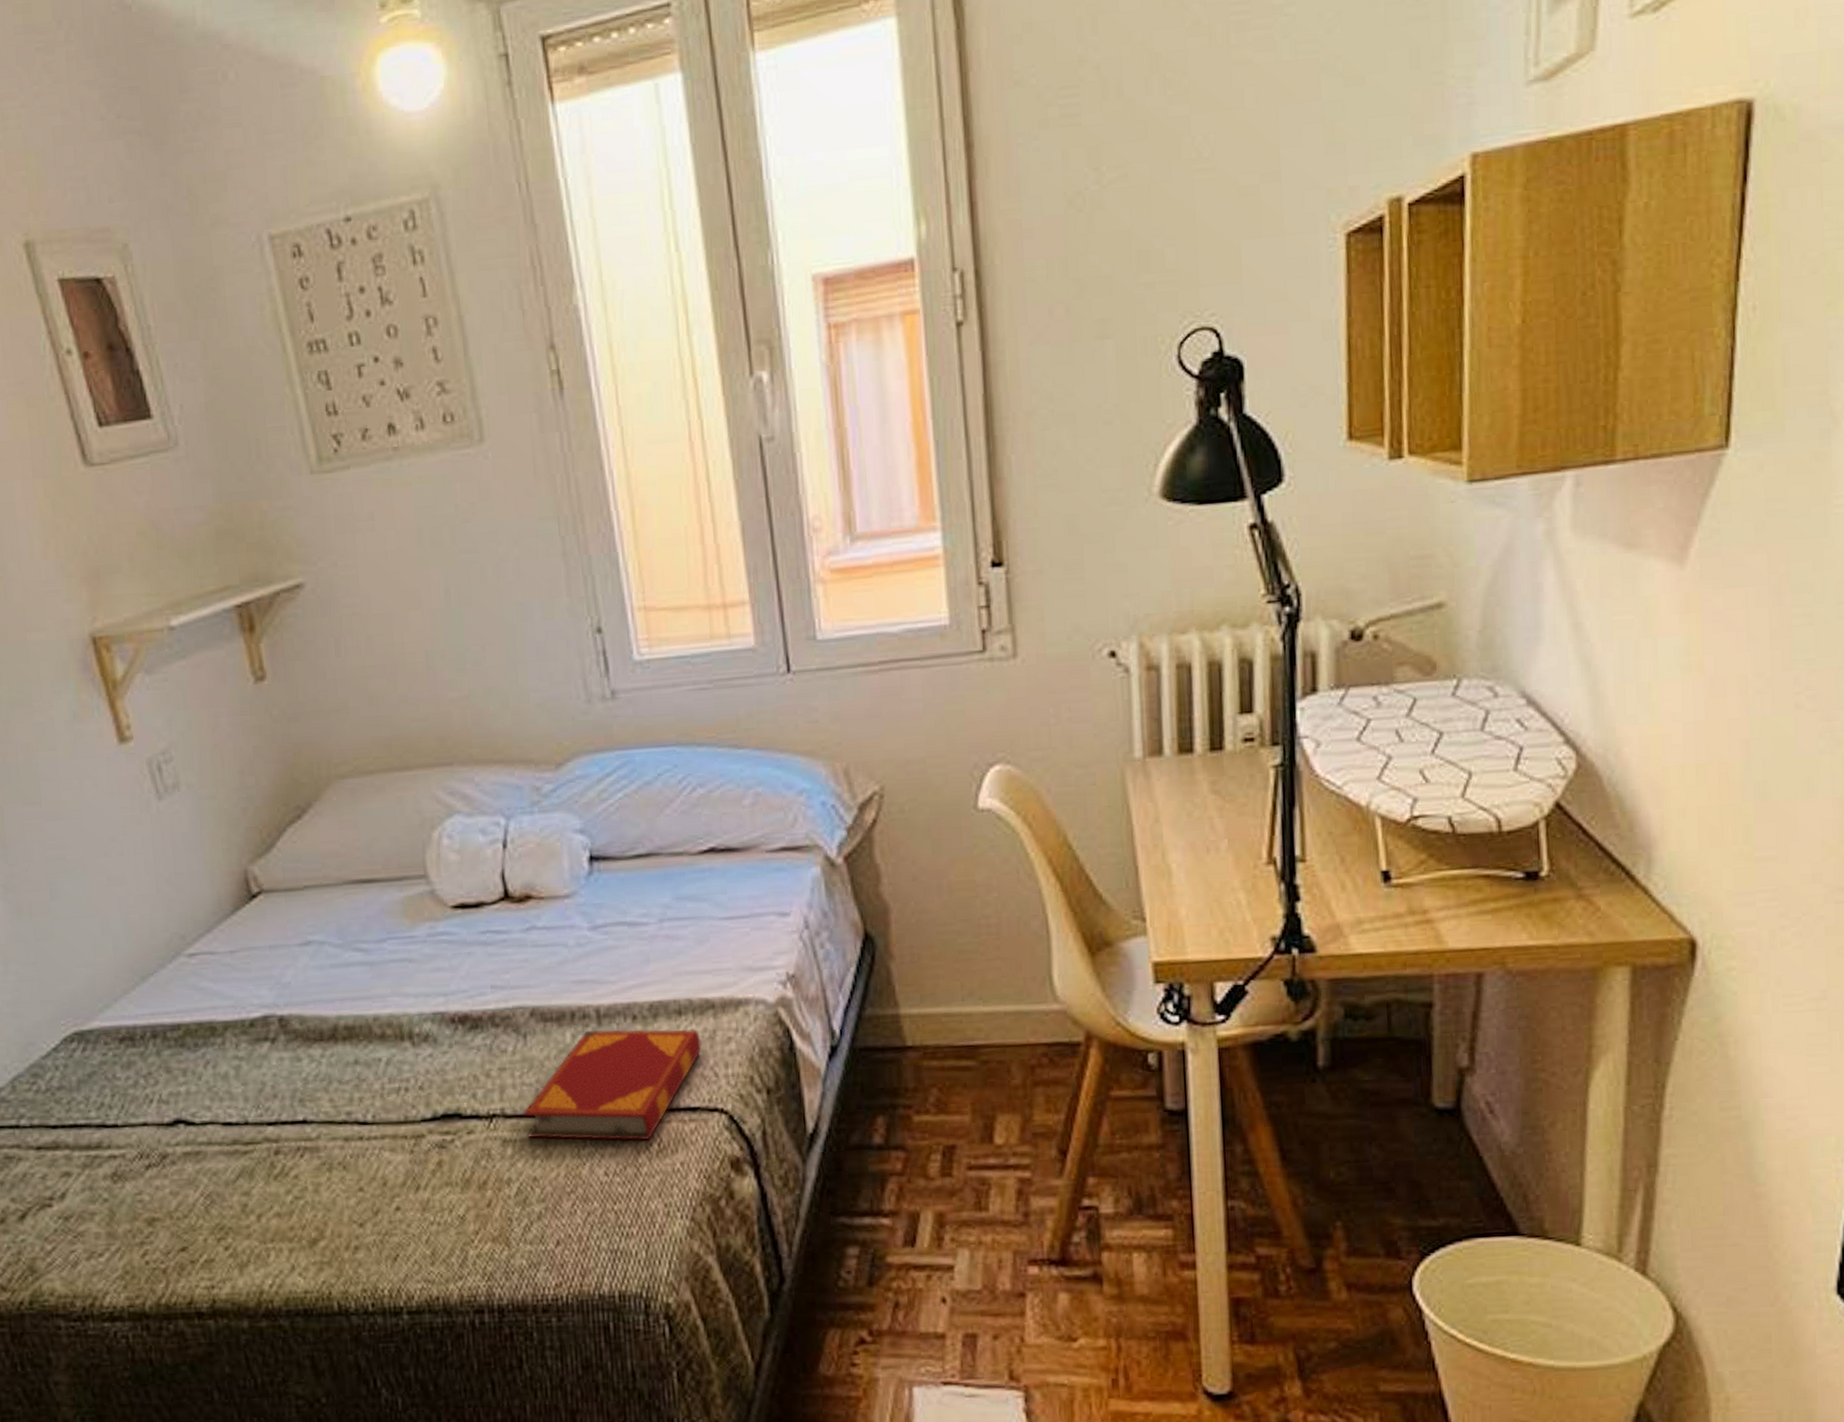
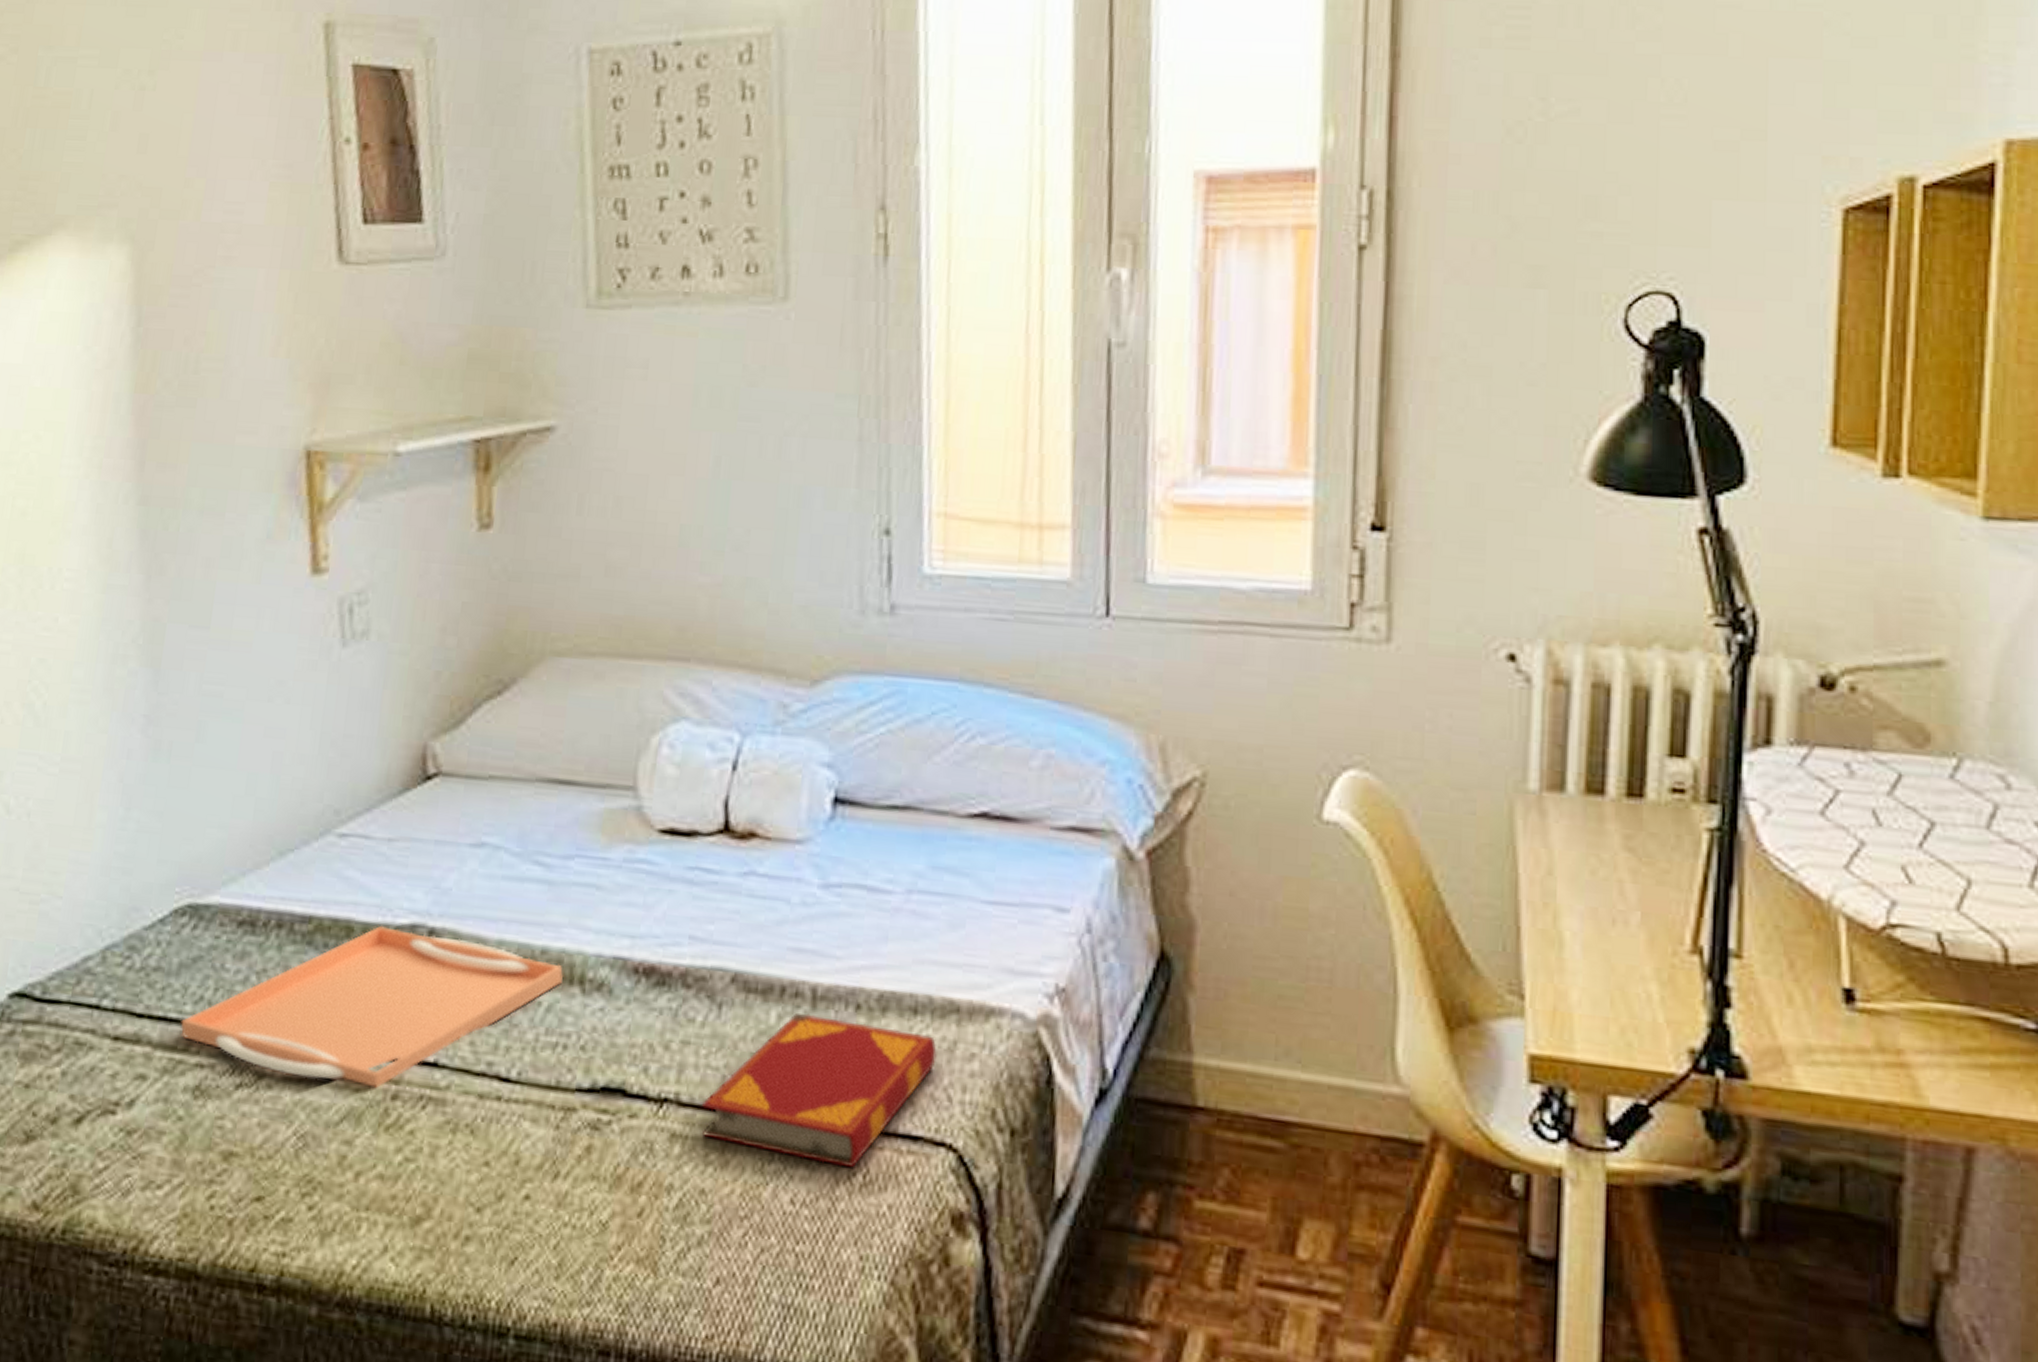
serving tray: none [89,1020,396,1151] -> present [181,925,564,1088]

